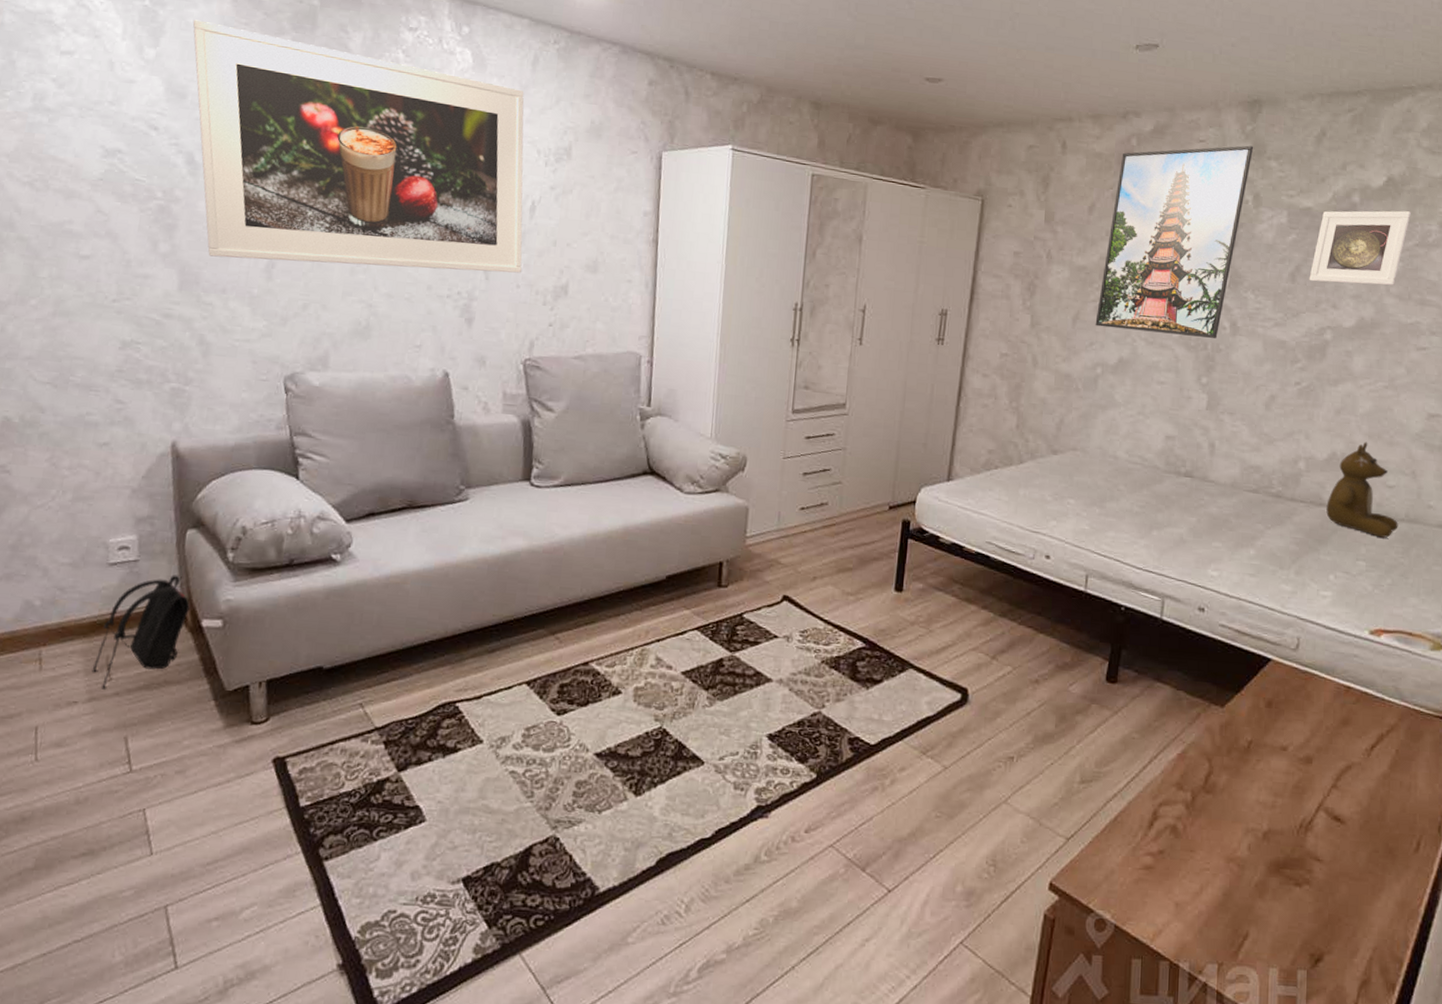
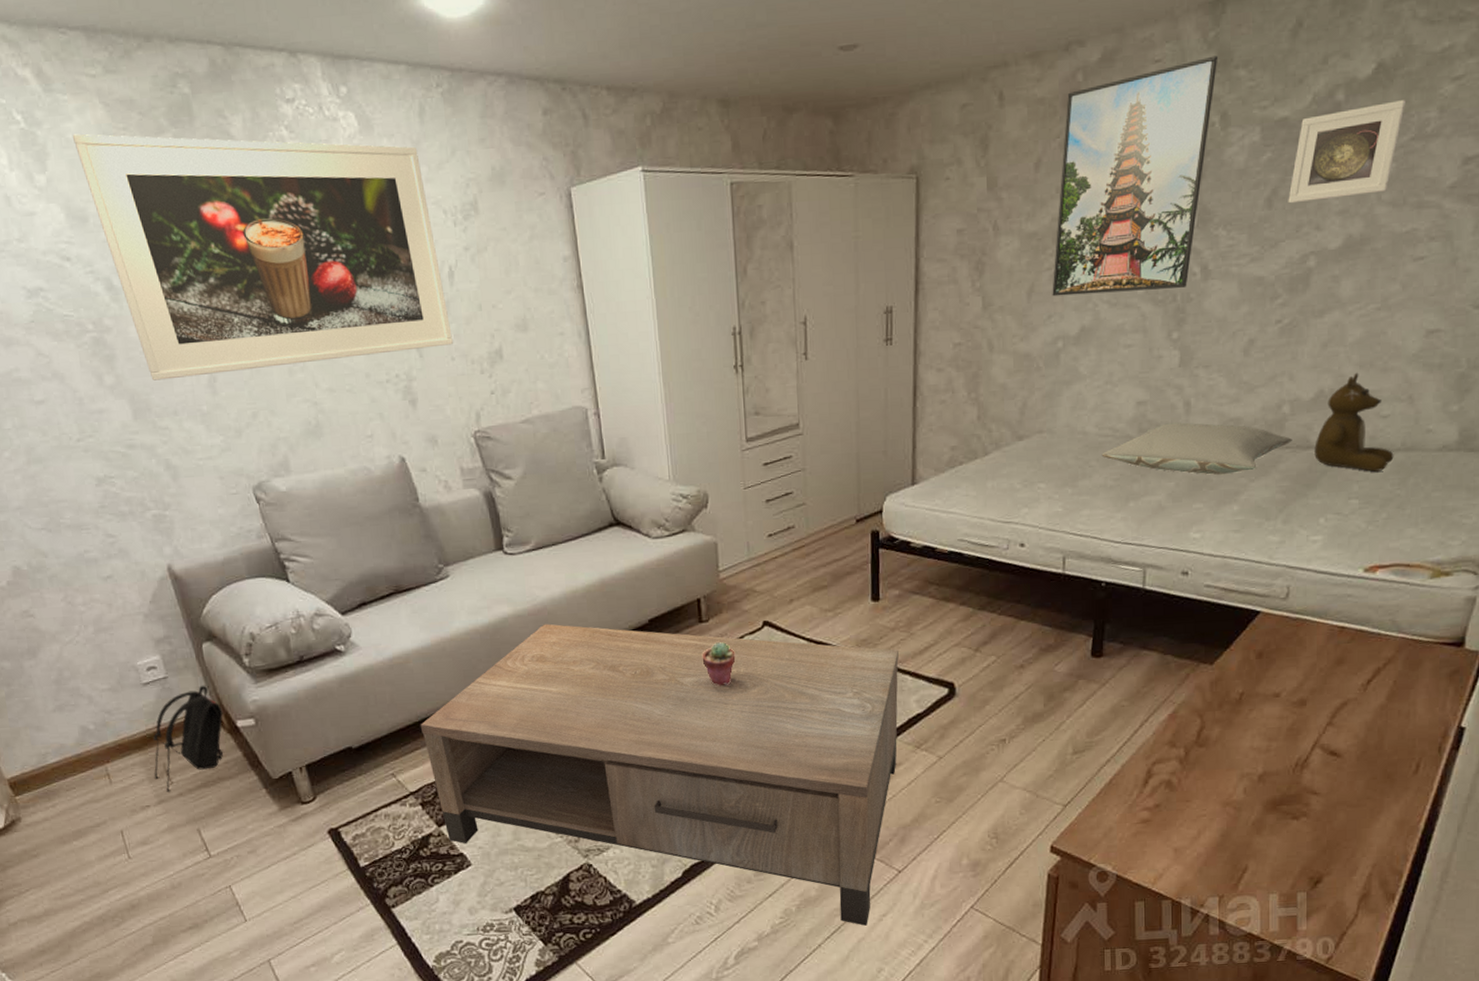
coffee table: none [402,564,915,950] -> present [420,624,899,926]
potted succulent: none [714,610,750,658] -> present [702,642,736,687]
pillow: none [1130,460,1306,519] -> present [1101,422,1292,475]

